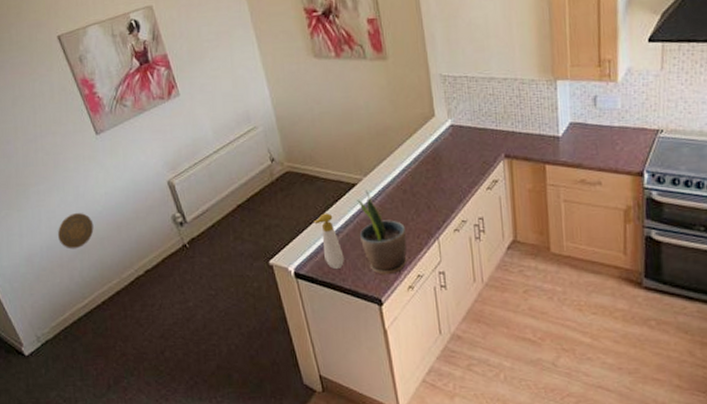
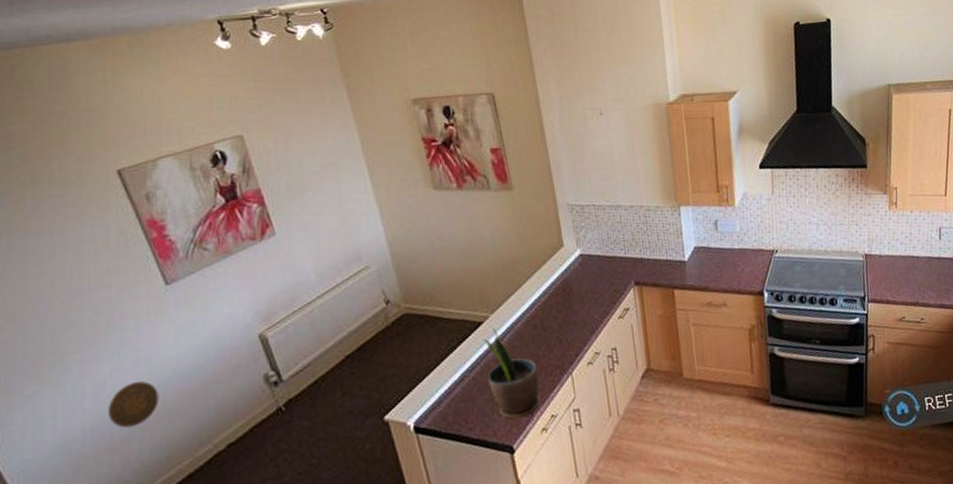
soap bottle: present [314,213,344,269] -> none [436,356,471,418]

